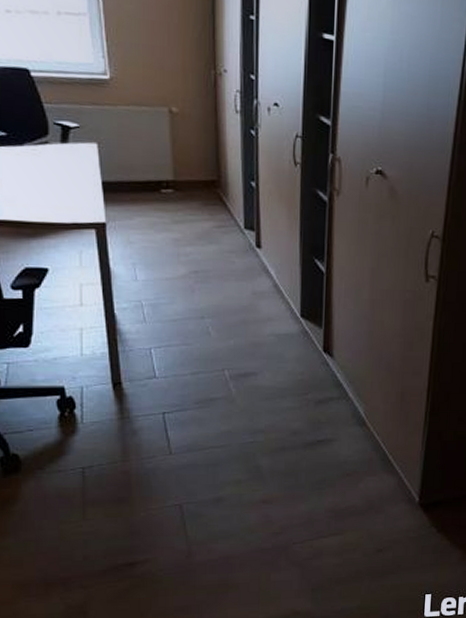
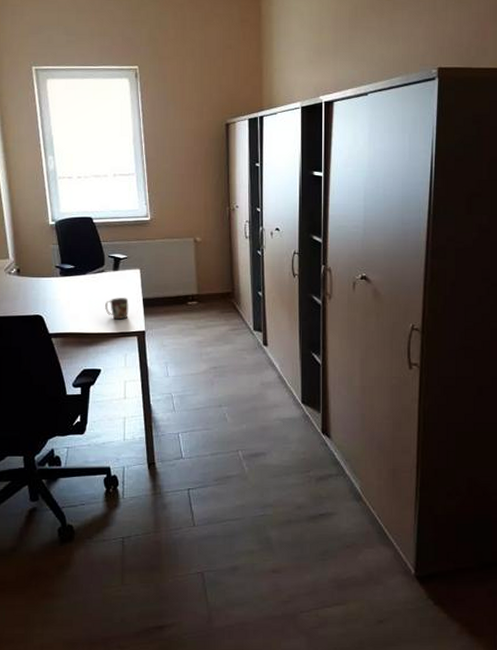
mug: none [51,178,83,207] -> present [105,298,129,320]

